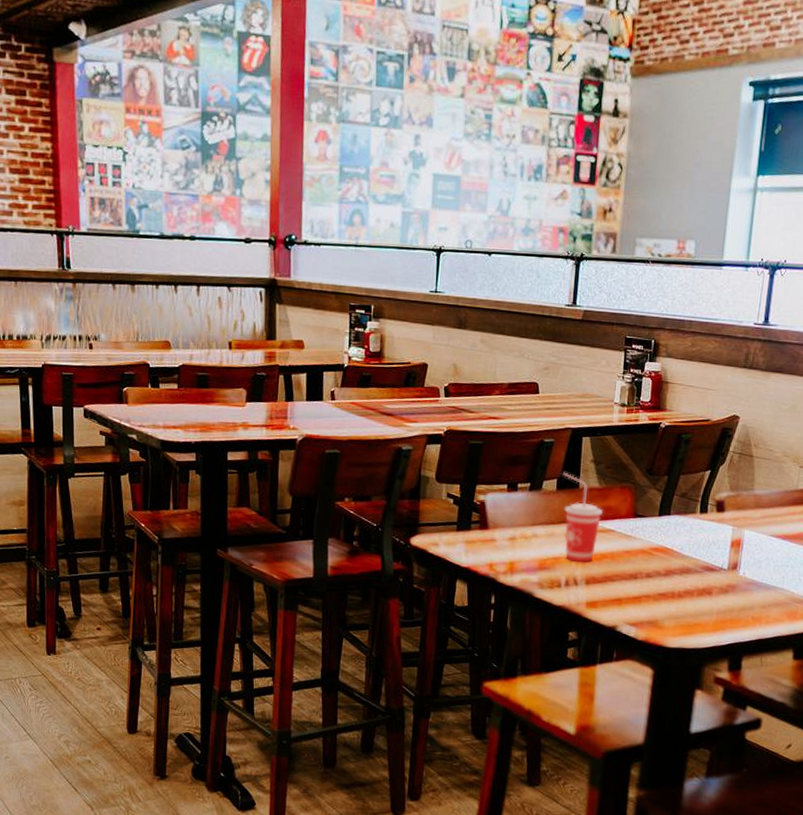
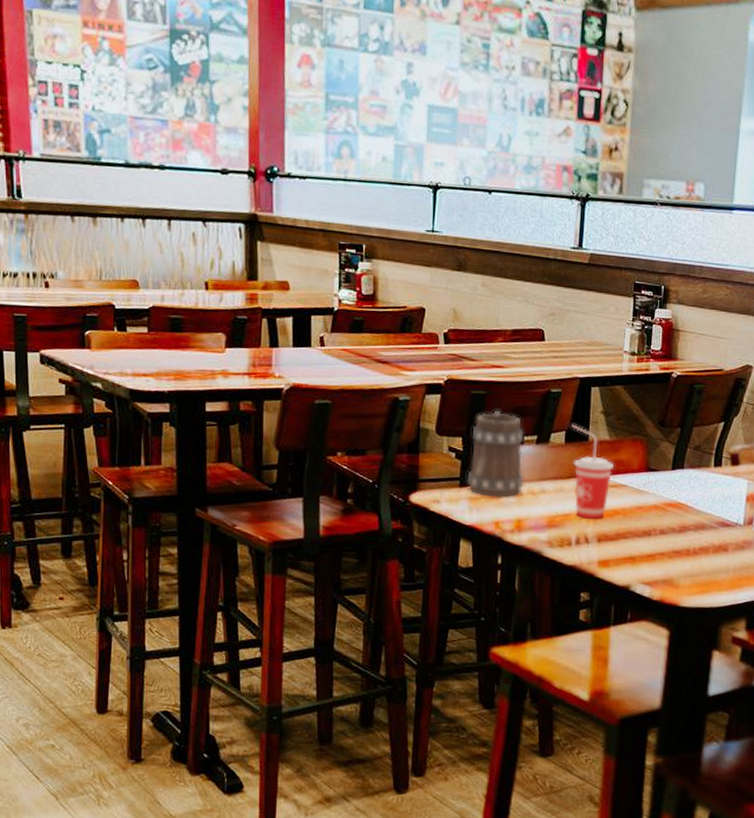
beer mug: none [463,460,518,541] -> present [466,411,525,498]

